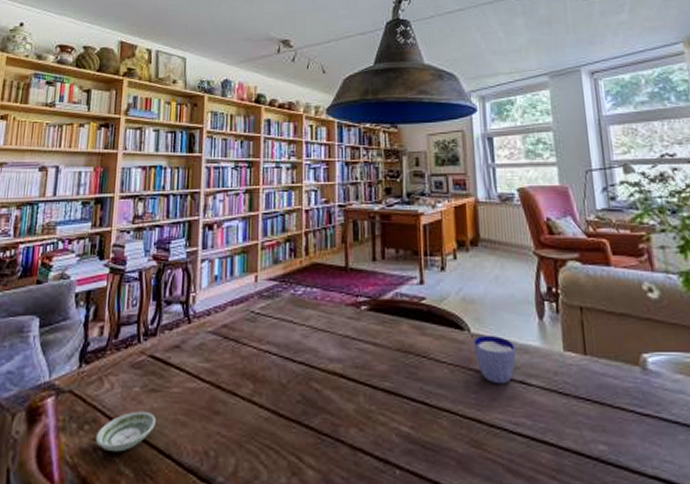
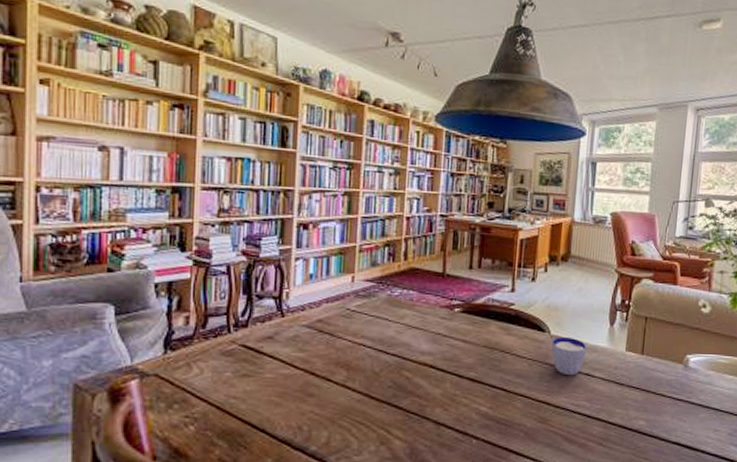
saucer: present [95,411,156,452] -> none [185,393,249,427]

